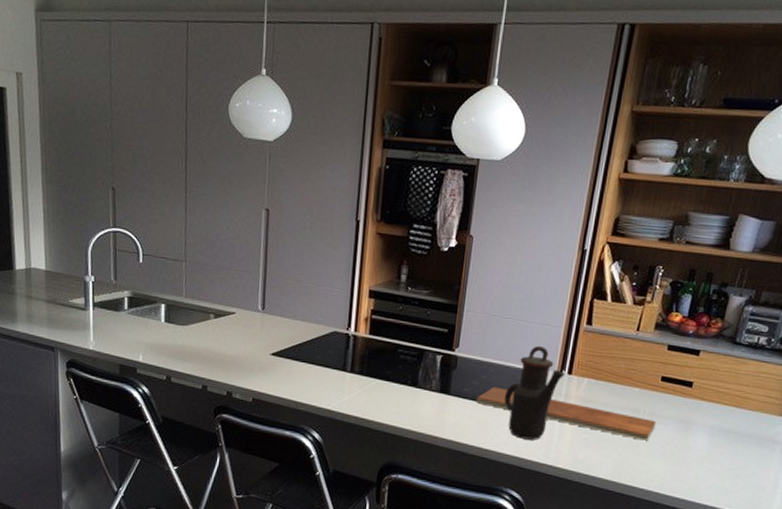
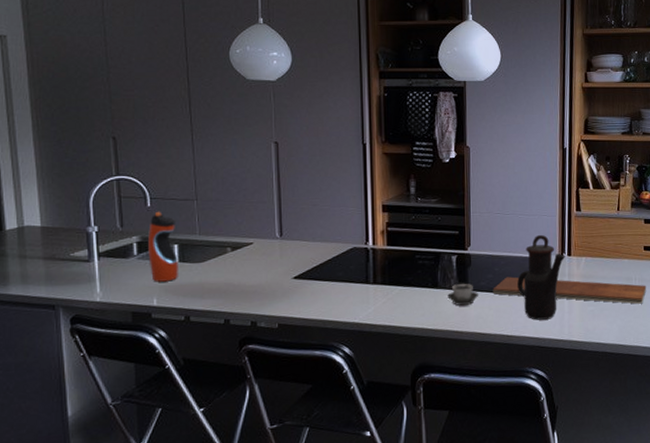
water bottle: none [137,268,164,340] -> present [148,211,178,282]
cup: none [426,386,461,410] -> present [447,284,479,306]

